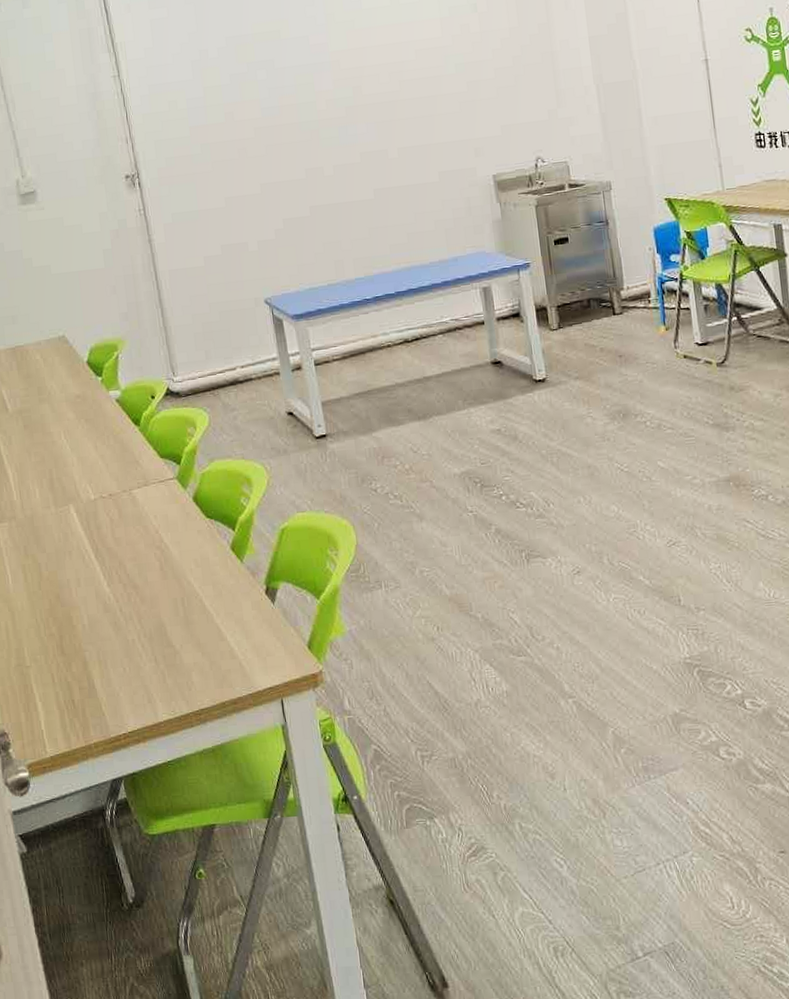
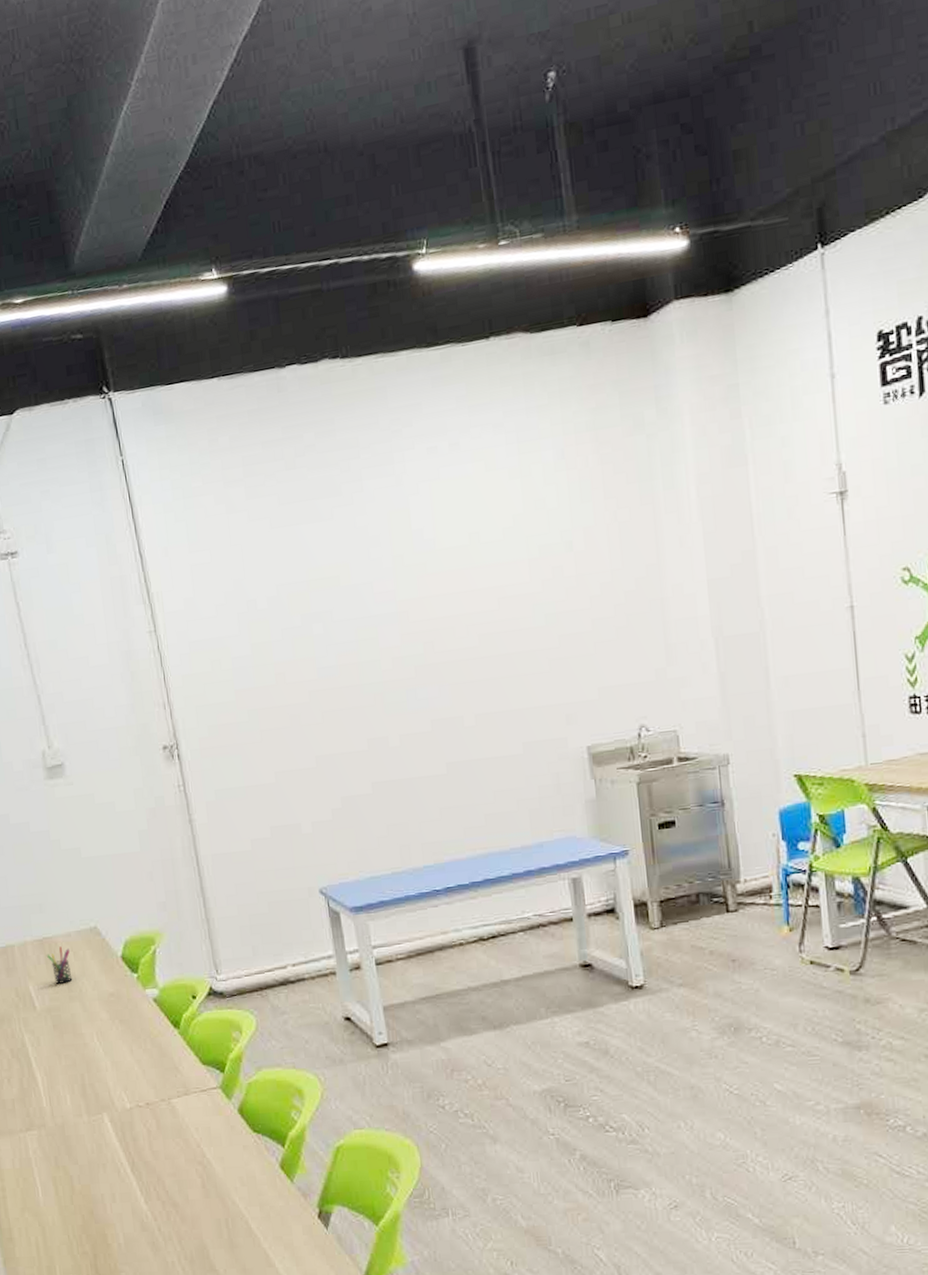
pen holder: none [19,354,42,388] -> present [47,946,73,984]

